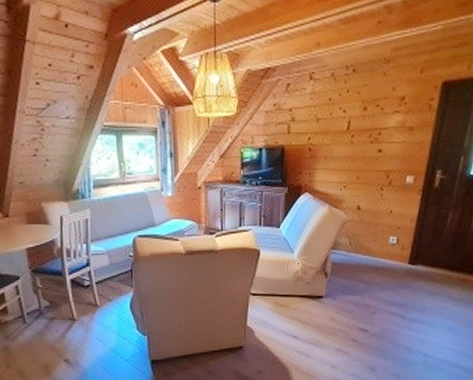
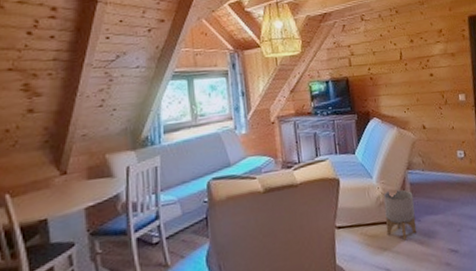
planter: none [299,267,333,315] -> present [383,189,417,241]

